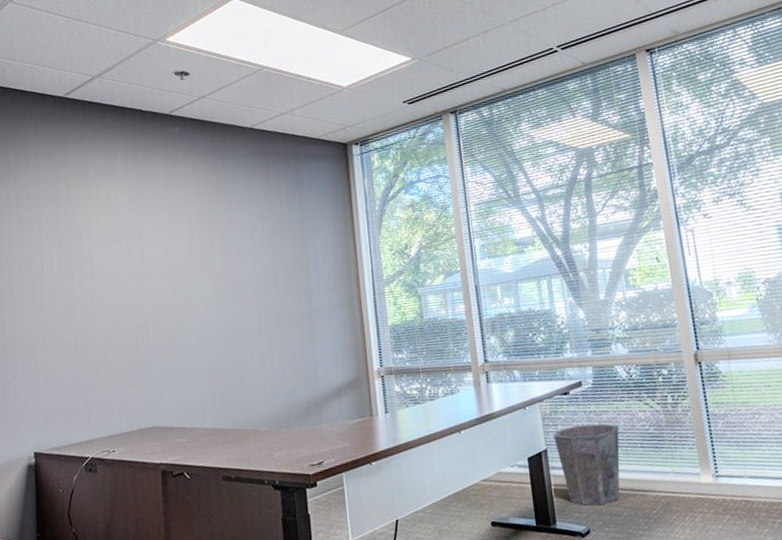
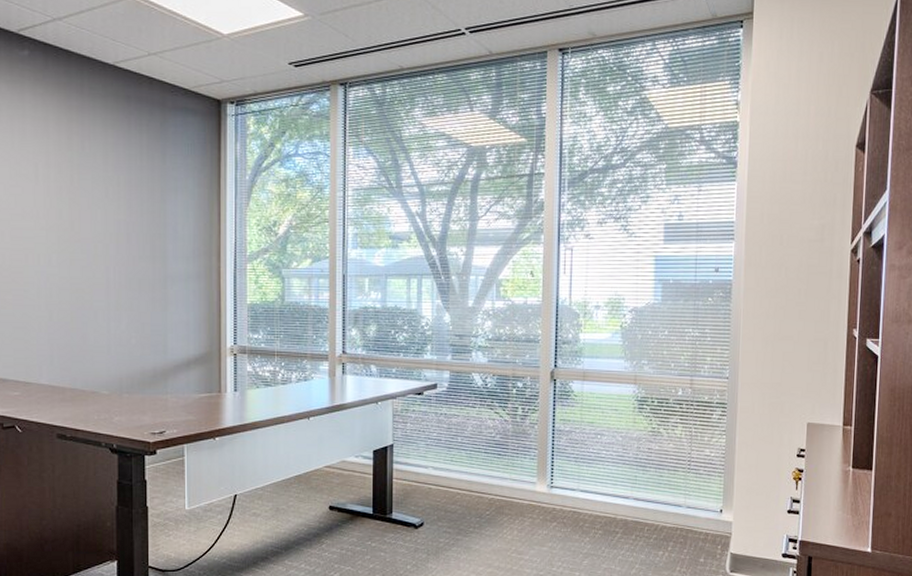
waste bin: present [553,423,620,506] -> none [401,425,467,502]

